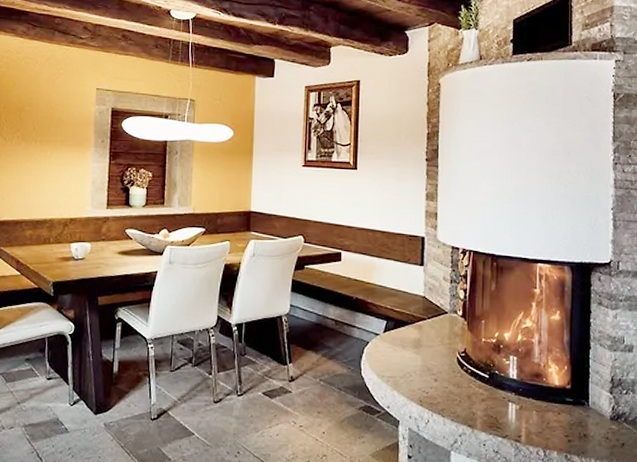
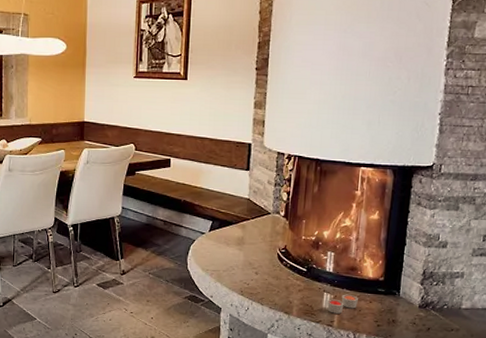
candle: none [513,404,545,427] -> present [327,294,358,314]

